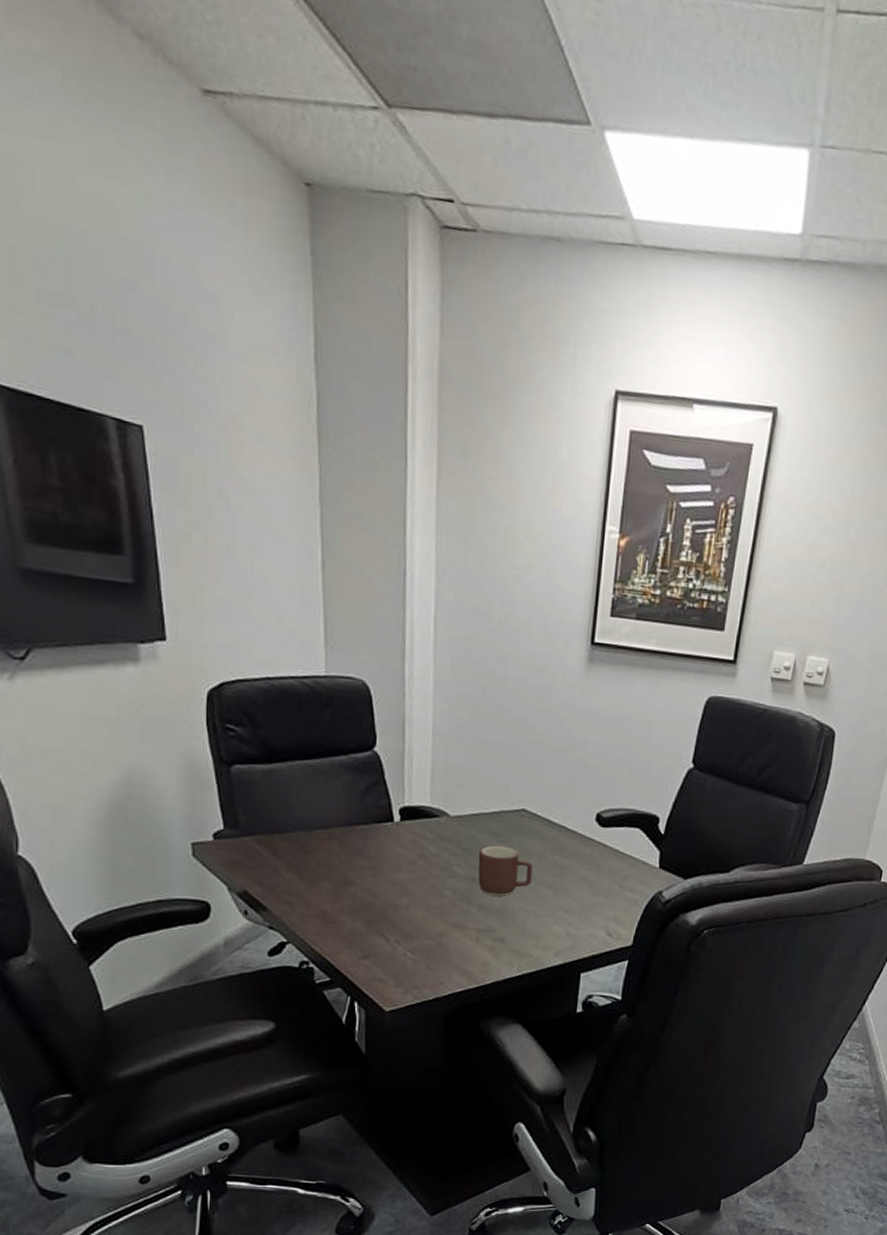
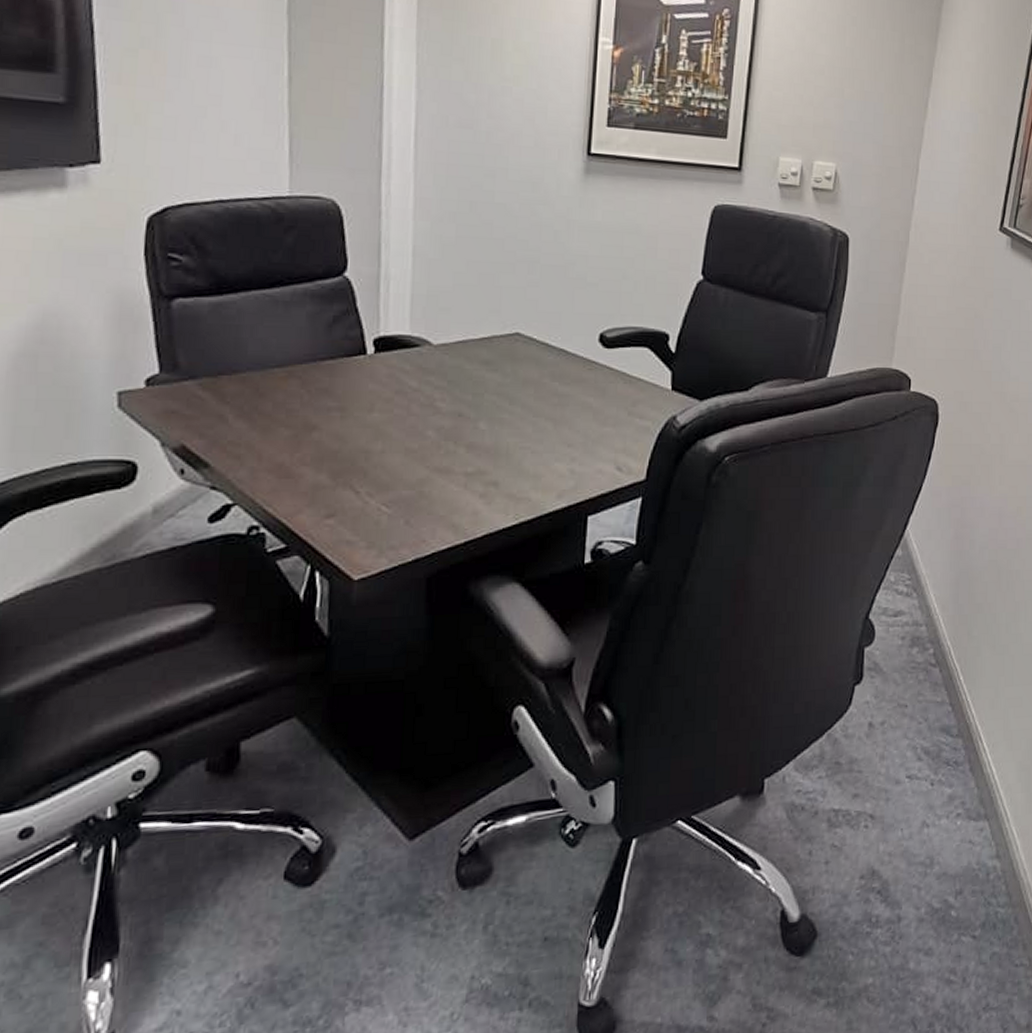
mug: present [478,845,533,896] -> none [466,375,529,432]

